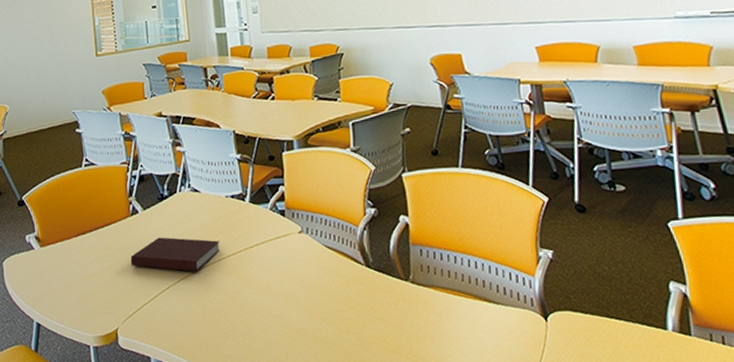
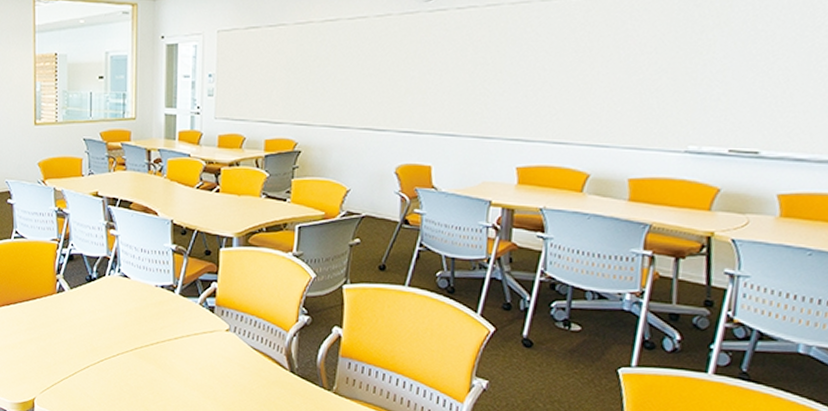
notebook: present [130,237,220,271] -> none [53,317,145,354]

